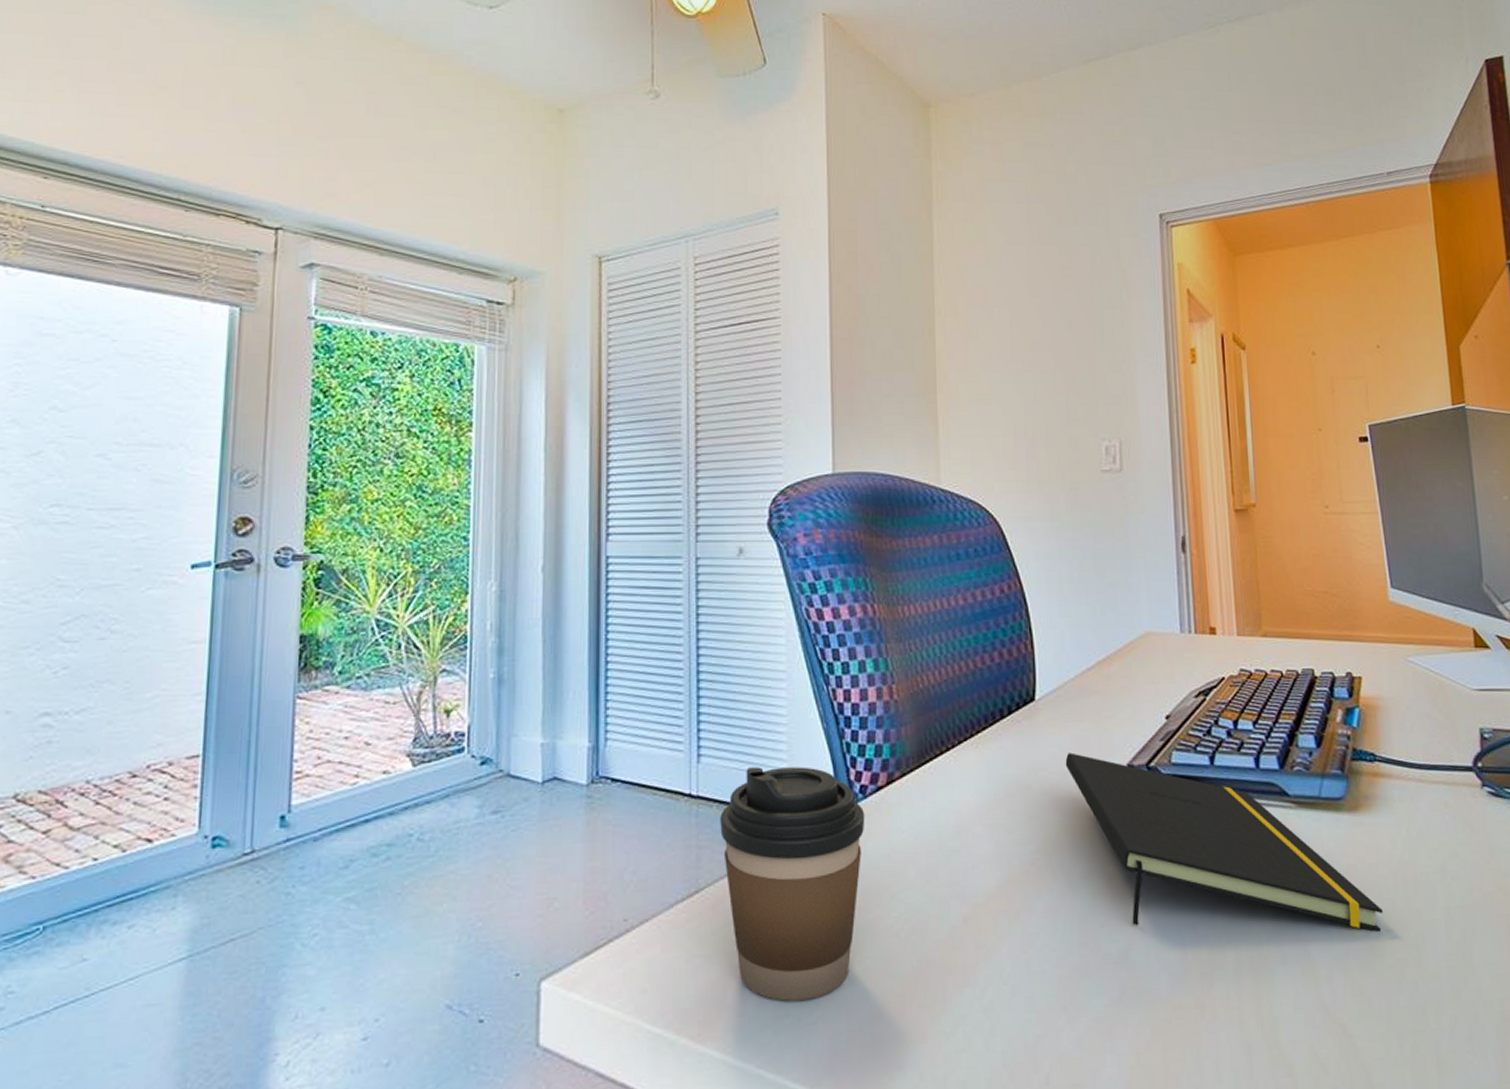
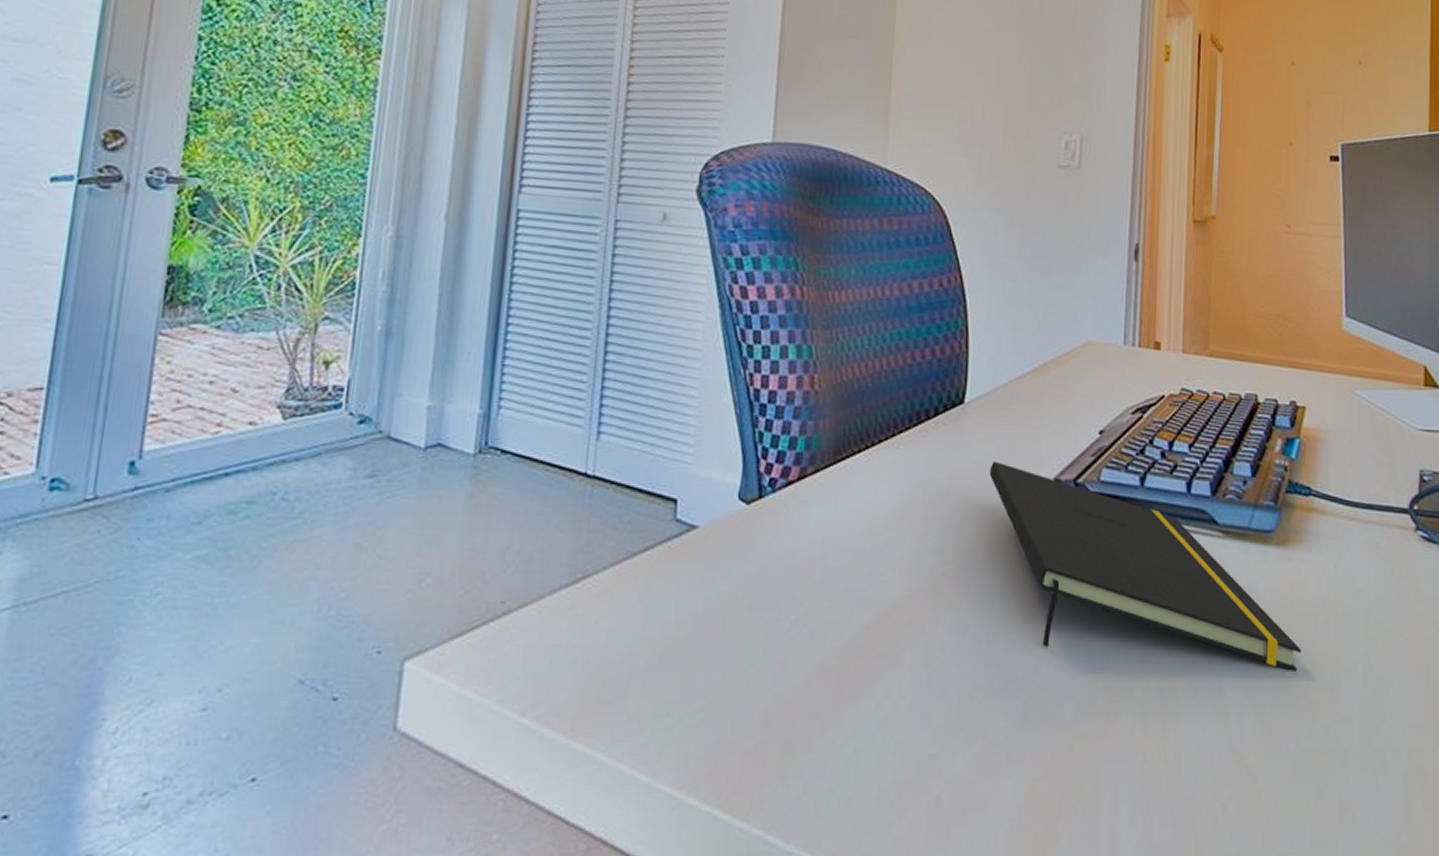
coffee cup: present [720,766,865,1001] -> none [614,450,772,700]

